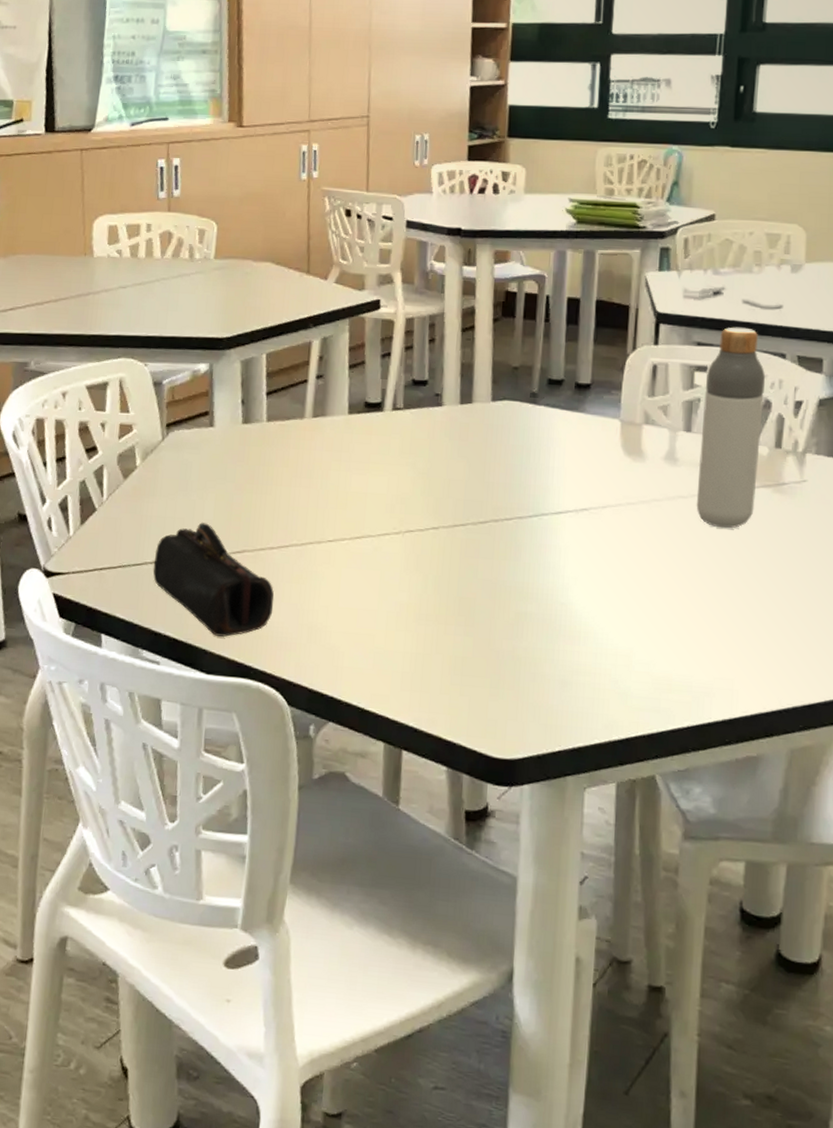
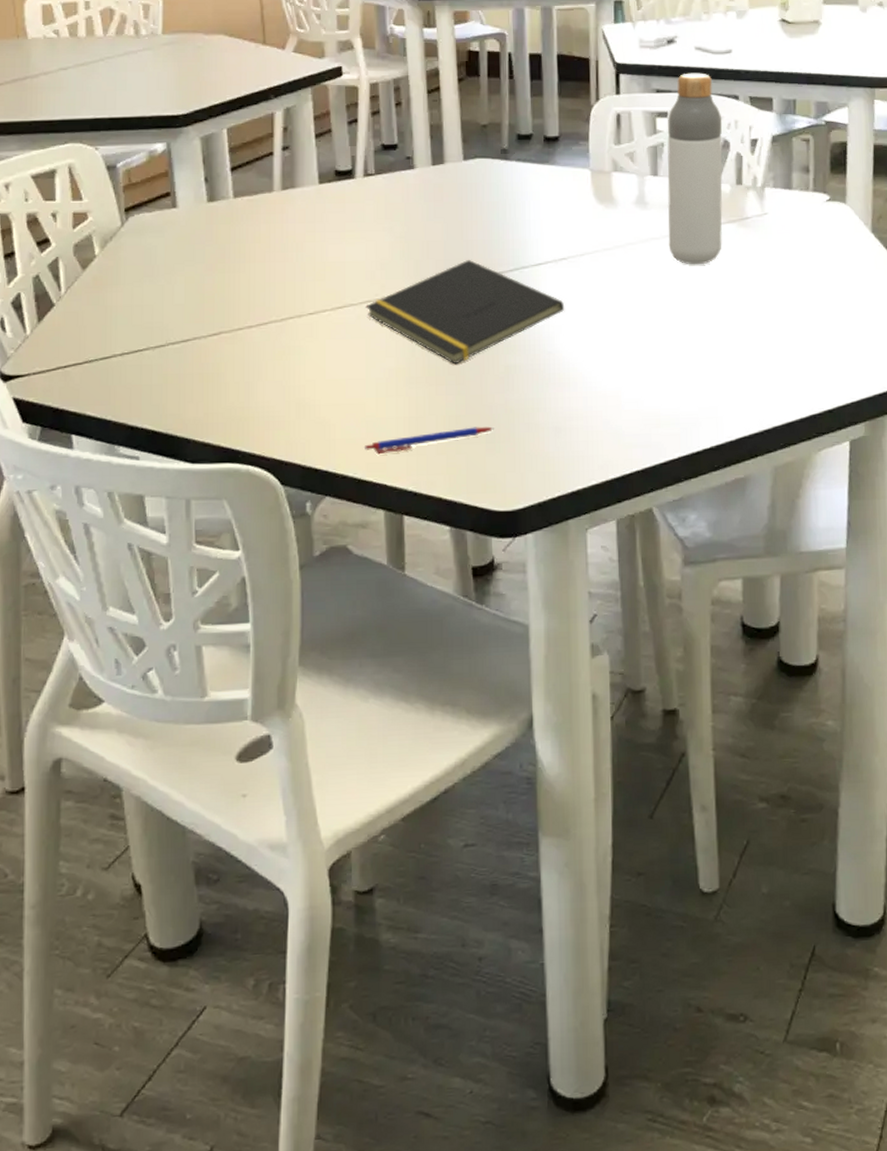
pencil case: present [153,522,274,637] -> none [123,308,257,423]
pen: none [370,670,499,687] -> present [365,426,494,455]
notepad: none [383,502,582,606] -> present [365,260,565,365]

